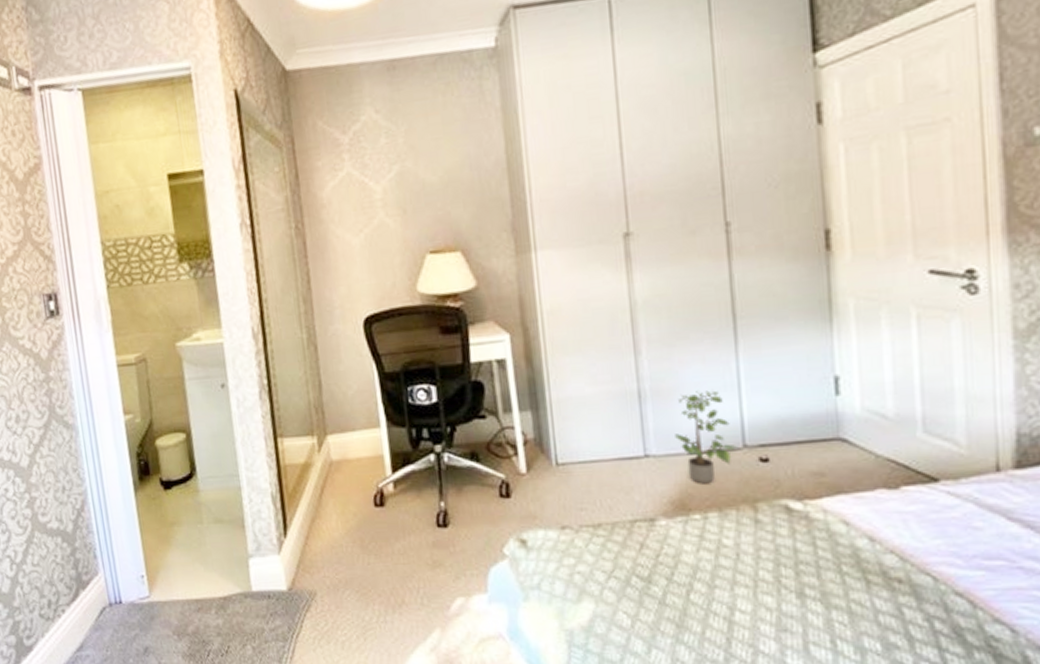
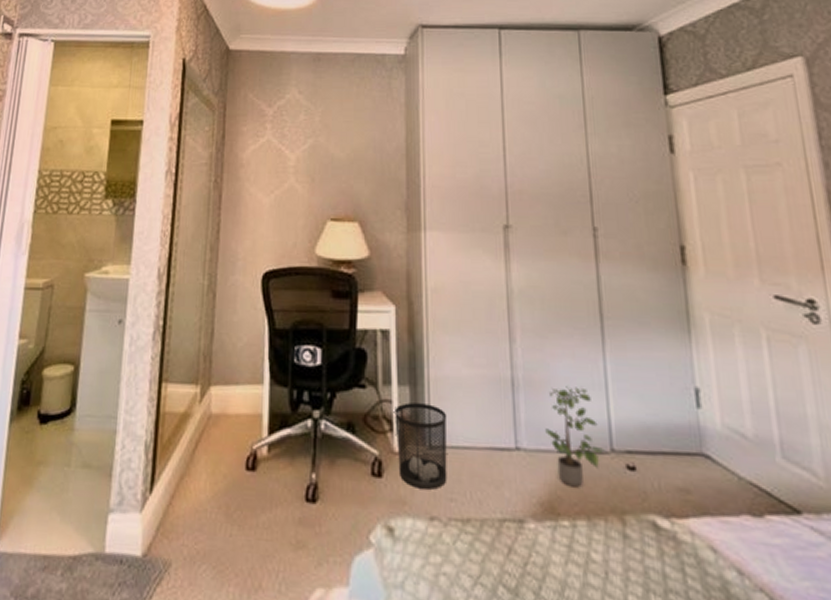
waste bin: none [518,425,576,503] -> present [395,402,447,490]

